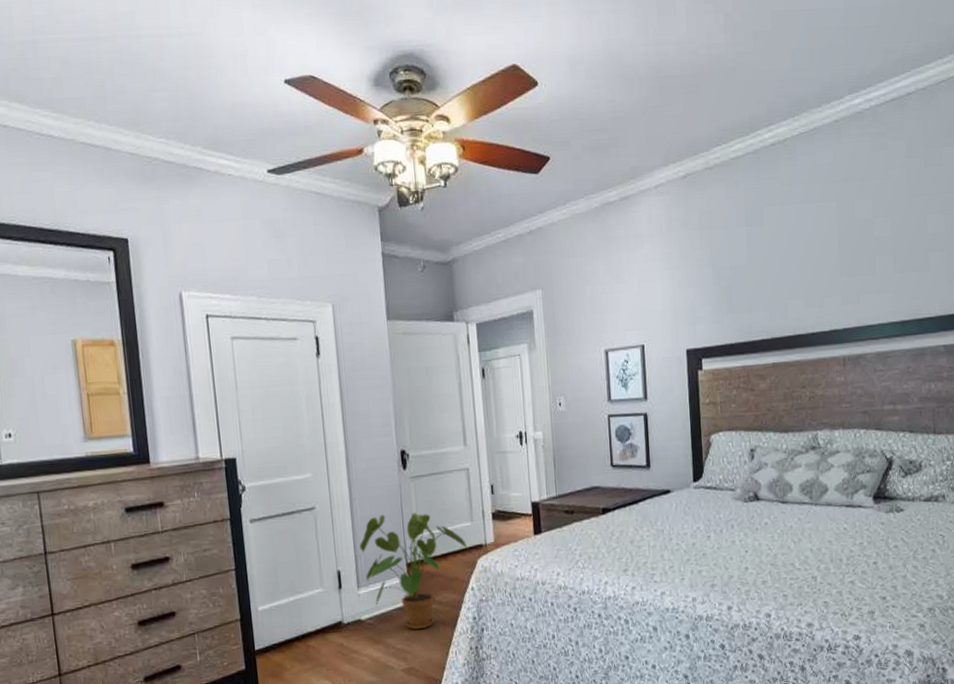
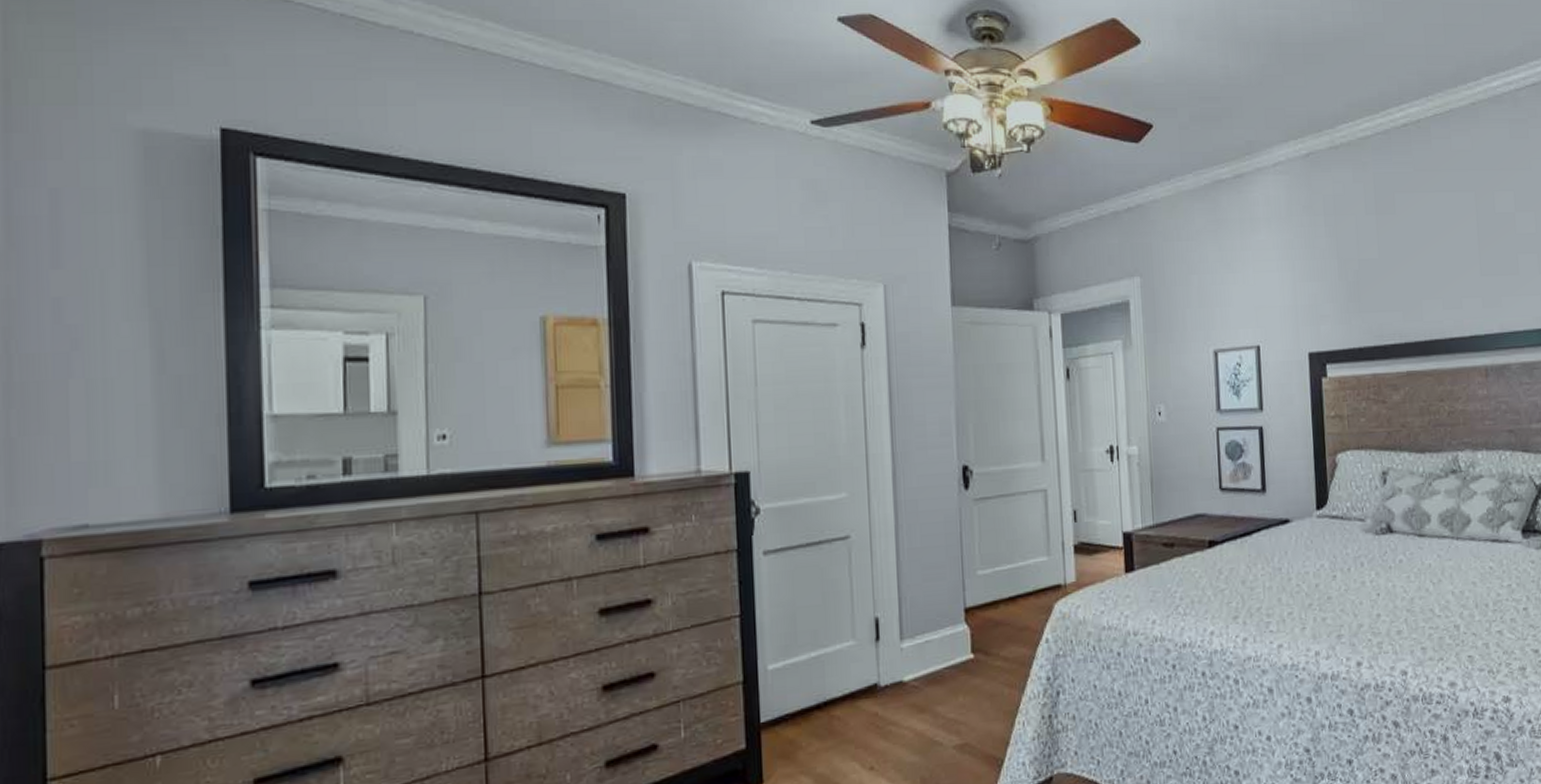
house plant: present [359,512,469,630] -> none [905,544,1044,694]

